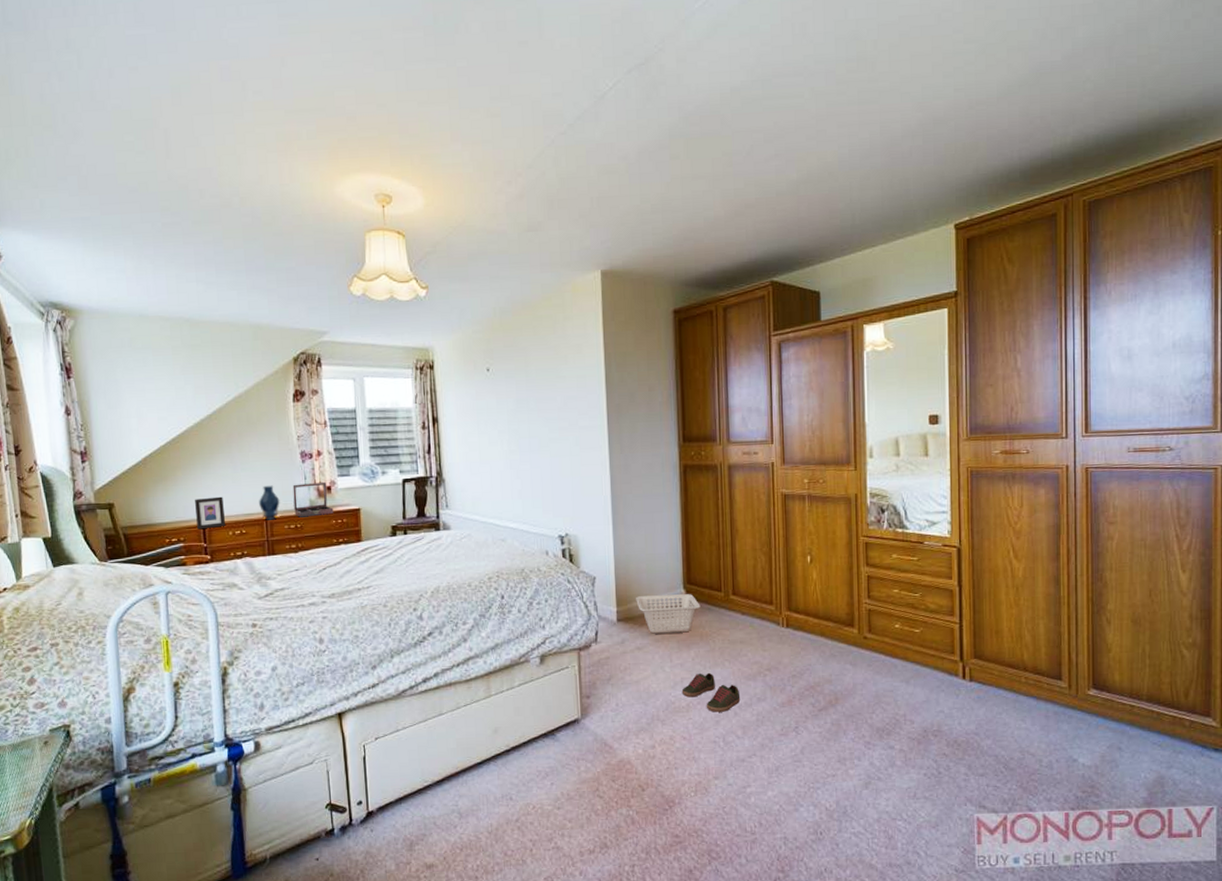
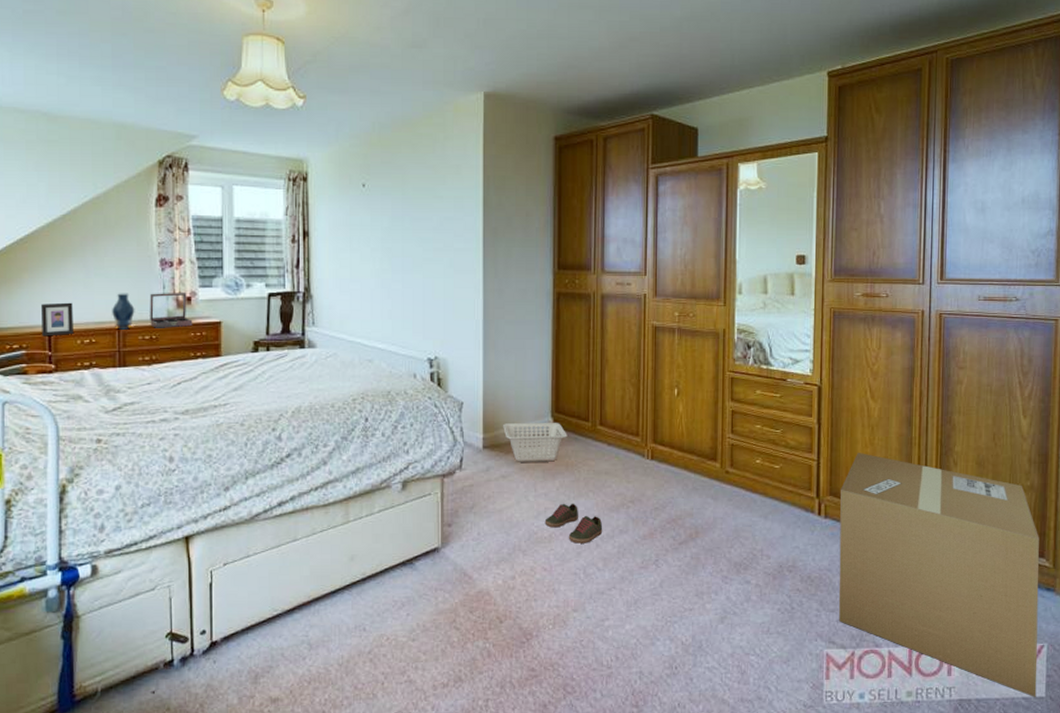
cardboard box: none [986,614,1207,861] -> present [838,453,1039,697]

